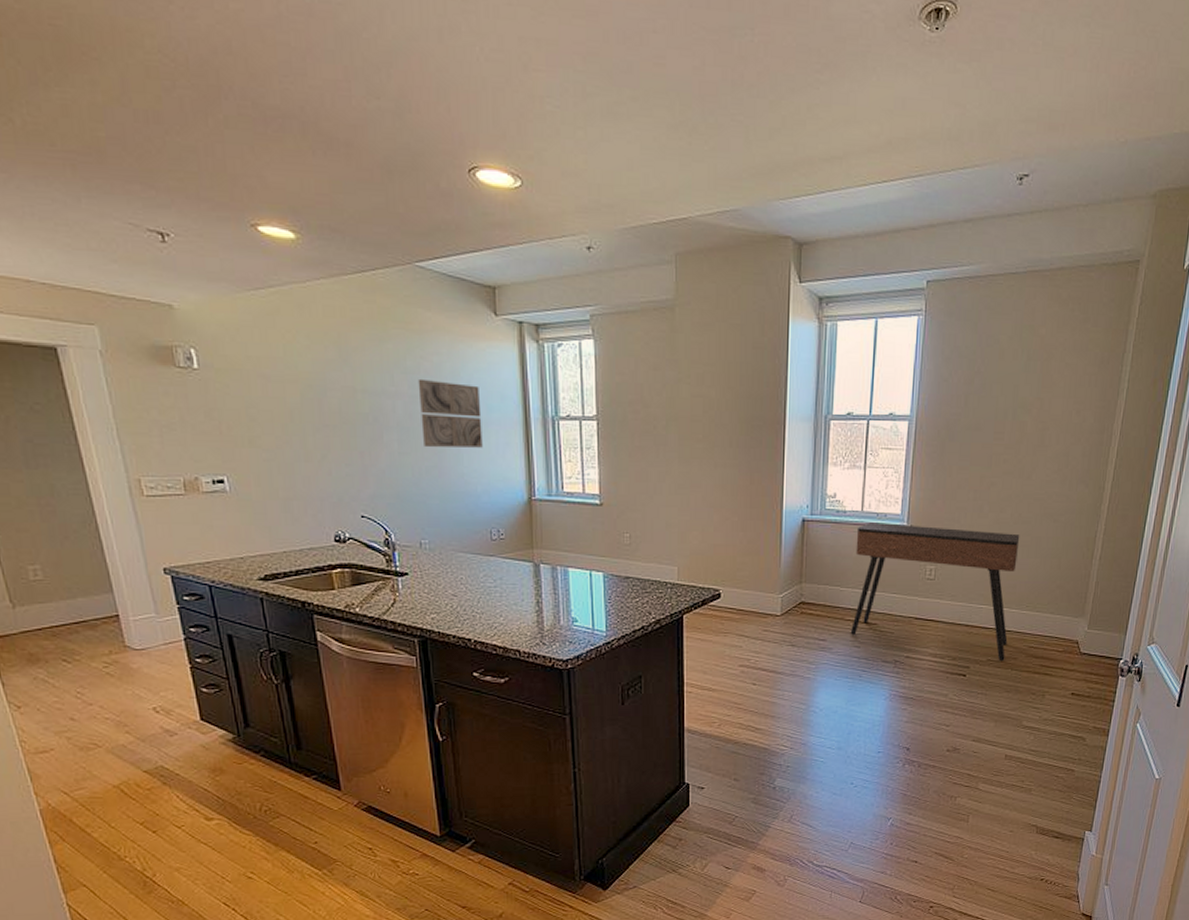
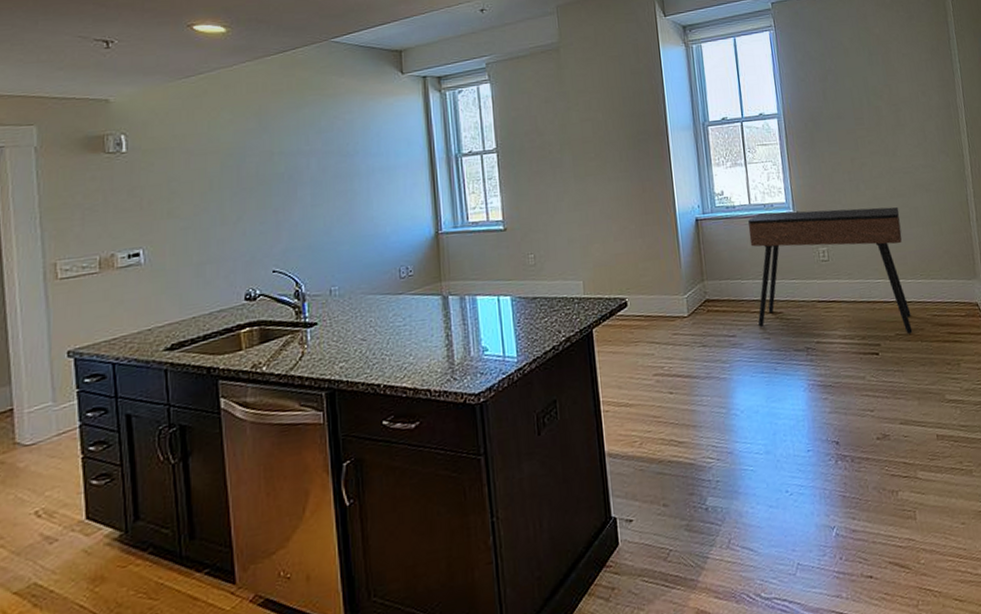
wall art: present [418,378,483,448] -> none [331,135,391,196]

